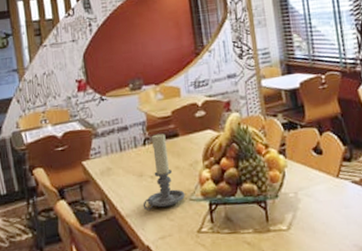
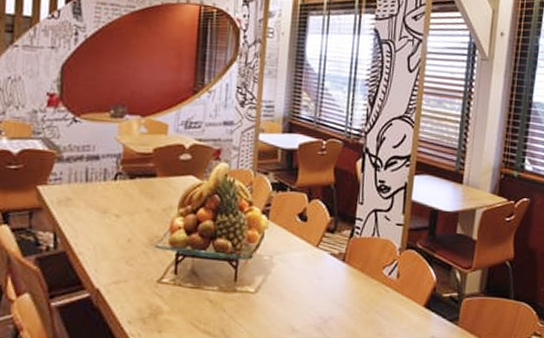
candle holder: present [142,134,185,211] -> none [100,170,152,251]

